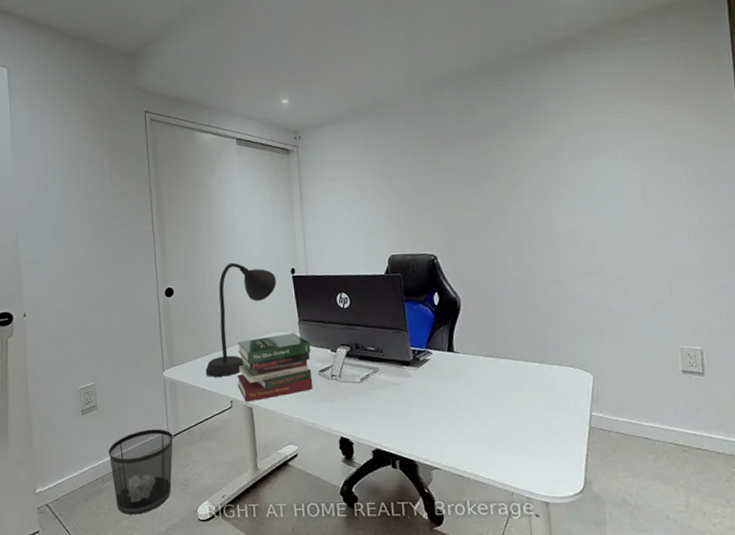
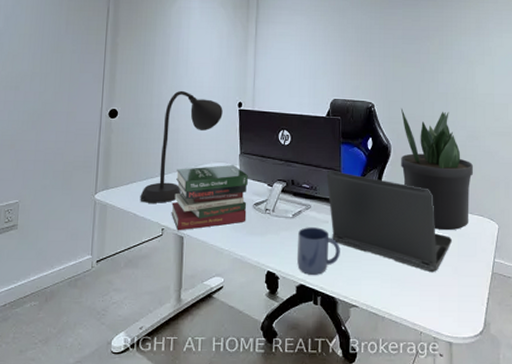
waste bin: present [108,429,174,515] -> none [22,253,97,345]
mug: none [368,390,415,439] -> present [296,227,340,275]
laptop computer: none [392,330,539,431] -> present [326,170,452,273]
planter: none [467,255,559,385] -> present [400,109,474,230]

